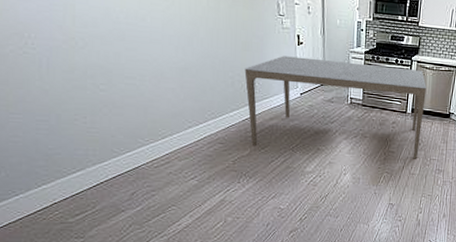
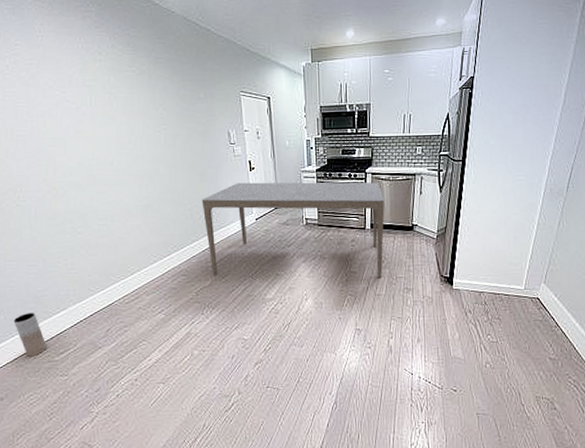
vase: none [17,170,59,217] -> present [13,312,47,357]

